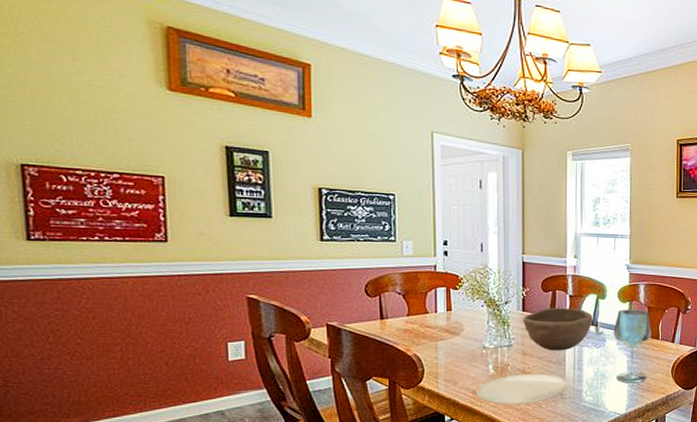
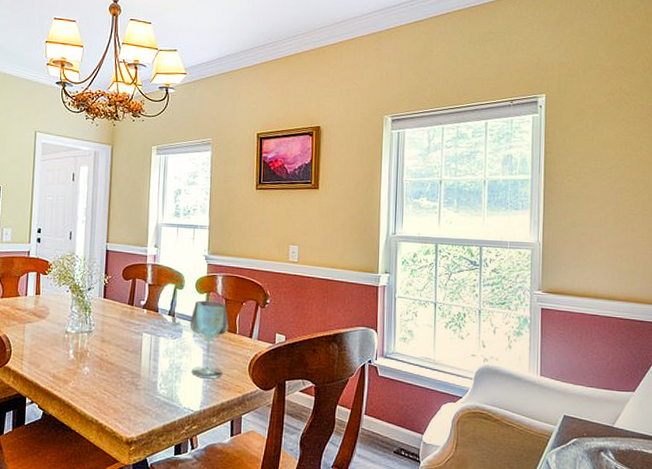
plate: present [477,373,568,406] -> none [56,361,143,393]
bowl: present [523,307,593,351] -> none [104,295,170,340]

